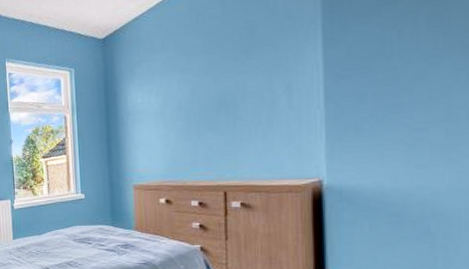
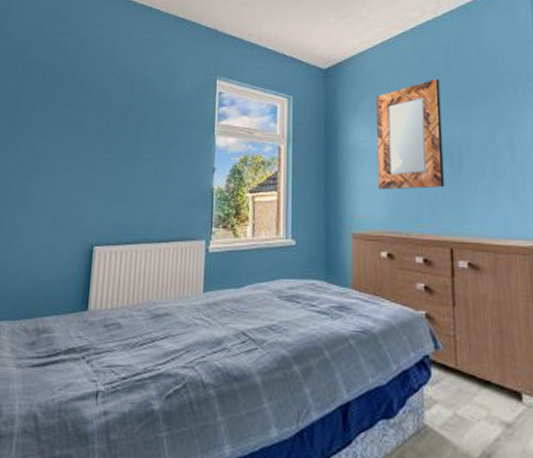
home mirror: none [153,33,220,146] -> present [377,78,445,190]

